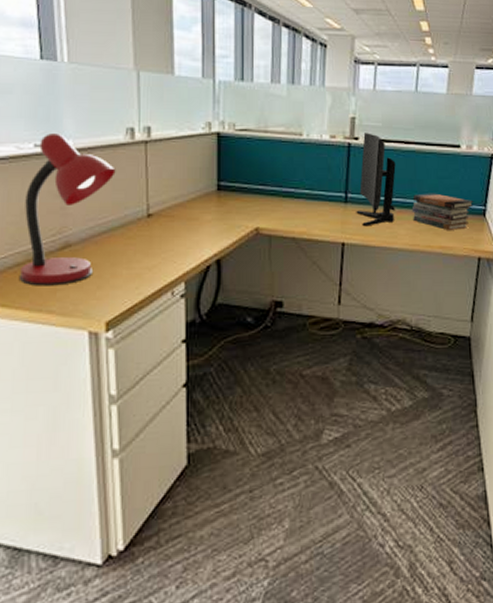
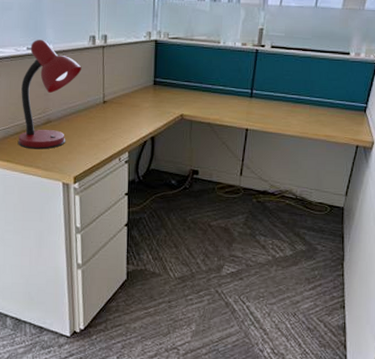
computer monitor: present [356,133,396,227] -> none [259,41,294,117]
book stack: present [411,193,474,230] -> none [304,92,357,123]

